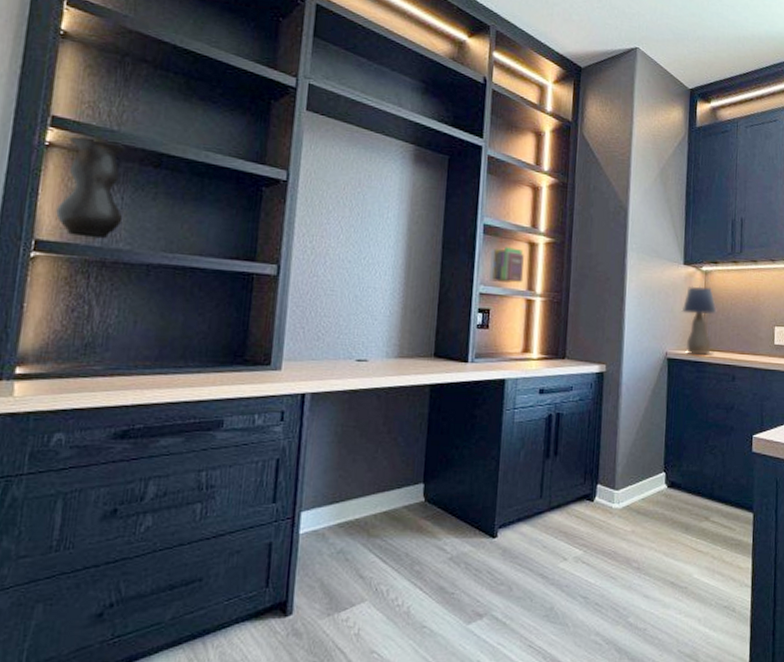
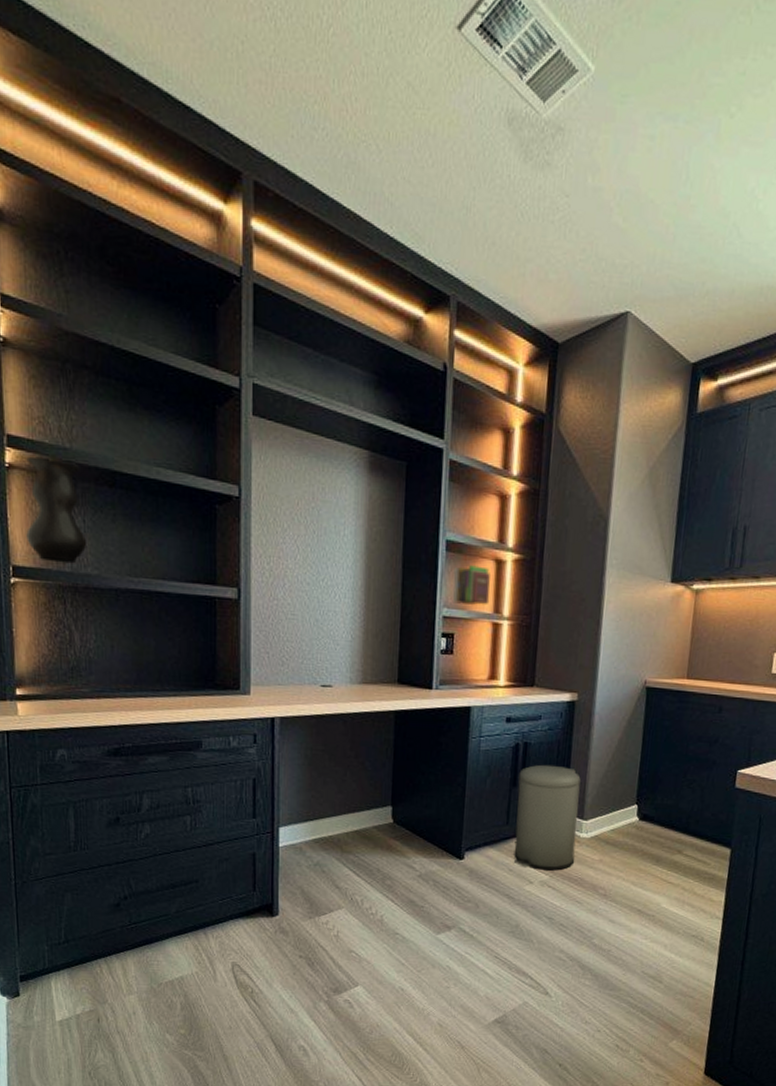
pedal bin: none [547,435,611,545] -> present [513,764,581,871]
table lamp: present [681,285,717,356] -> none [665,606,707,685]

